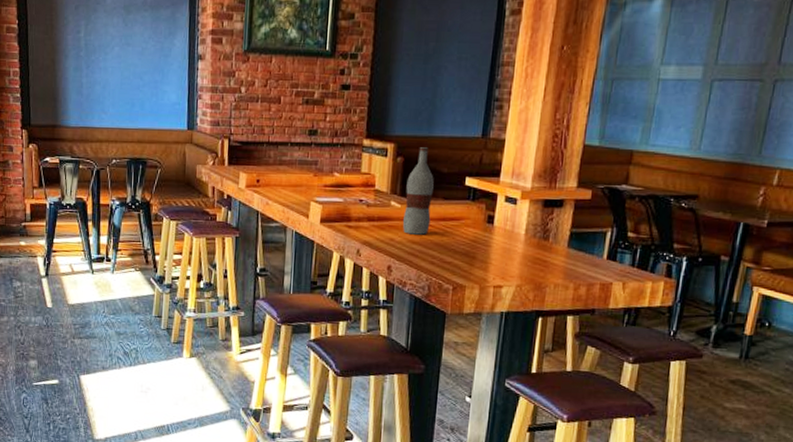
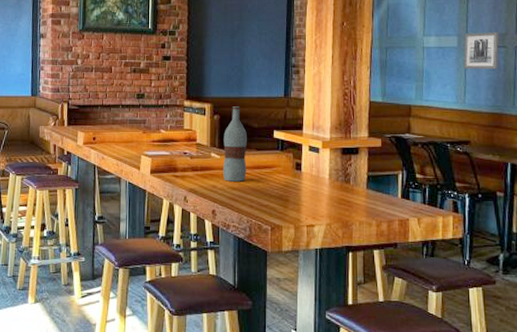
wall art: none [705,61,758,109] -> present [463,33,499,69]

